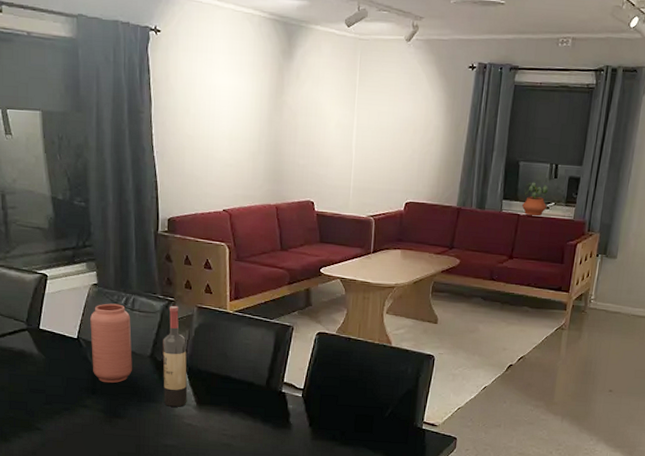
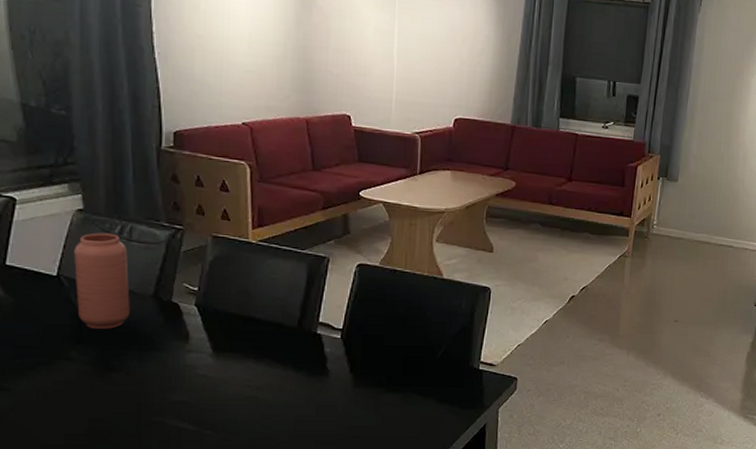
wine bottle: present [162,305,188,407] -> none [169,234,201,356]
potted plant: present [522,182,548,217] -> none [580,99,607,137]

